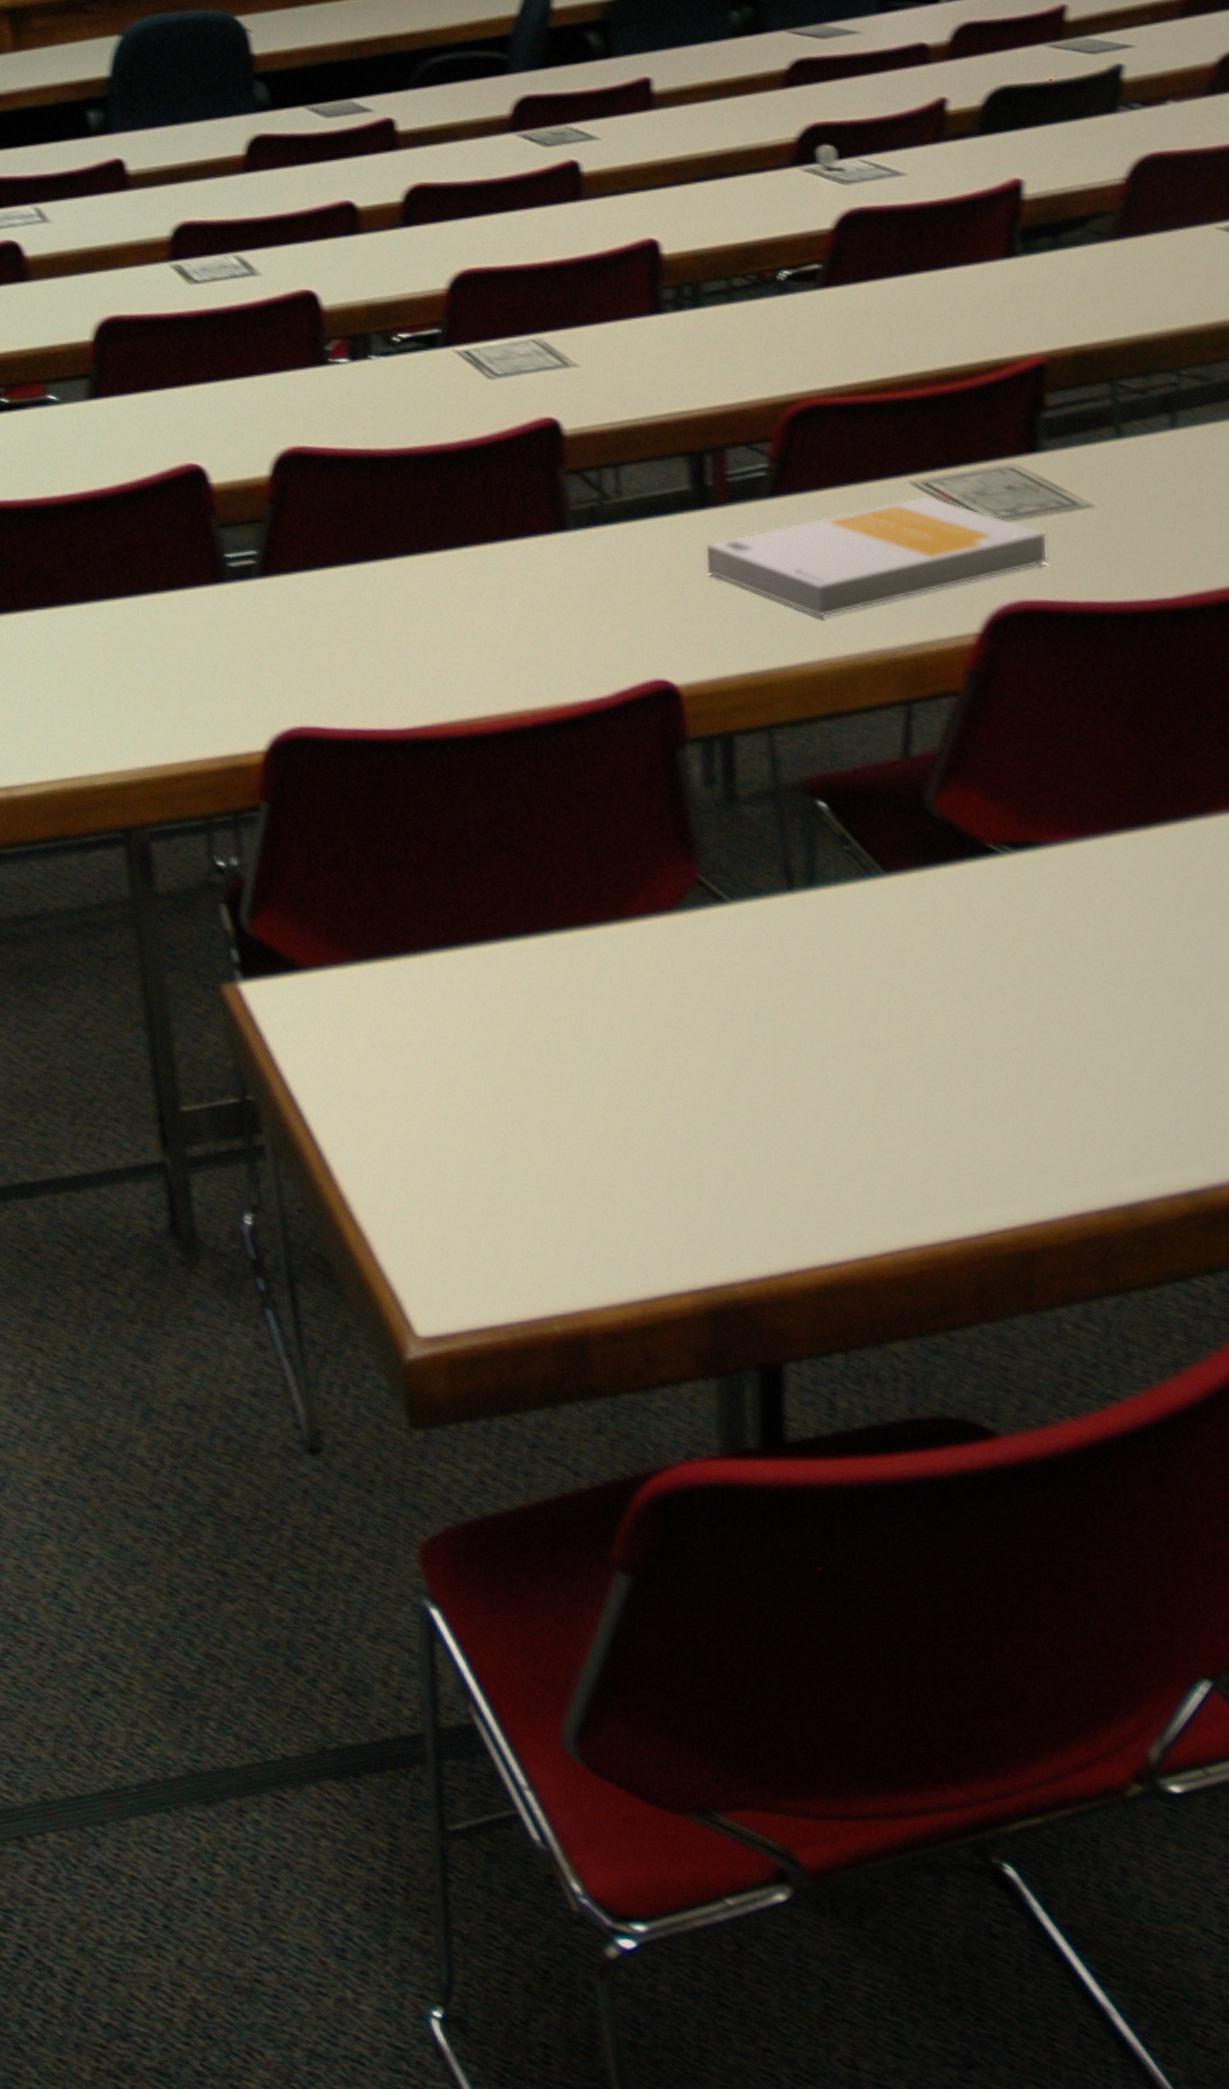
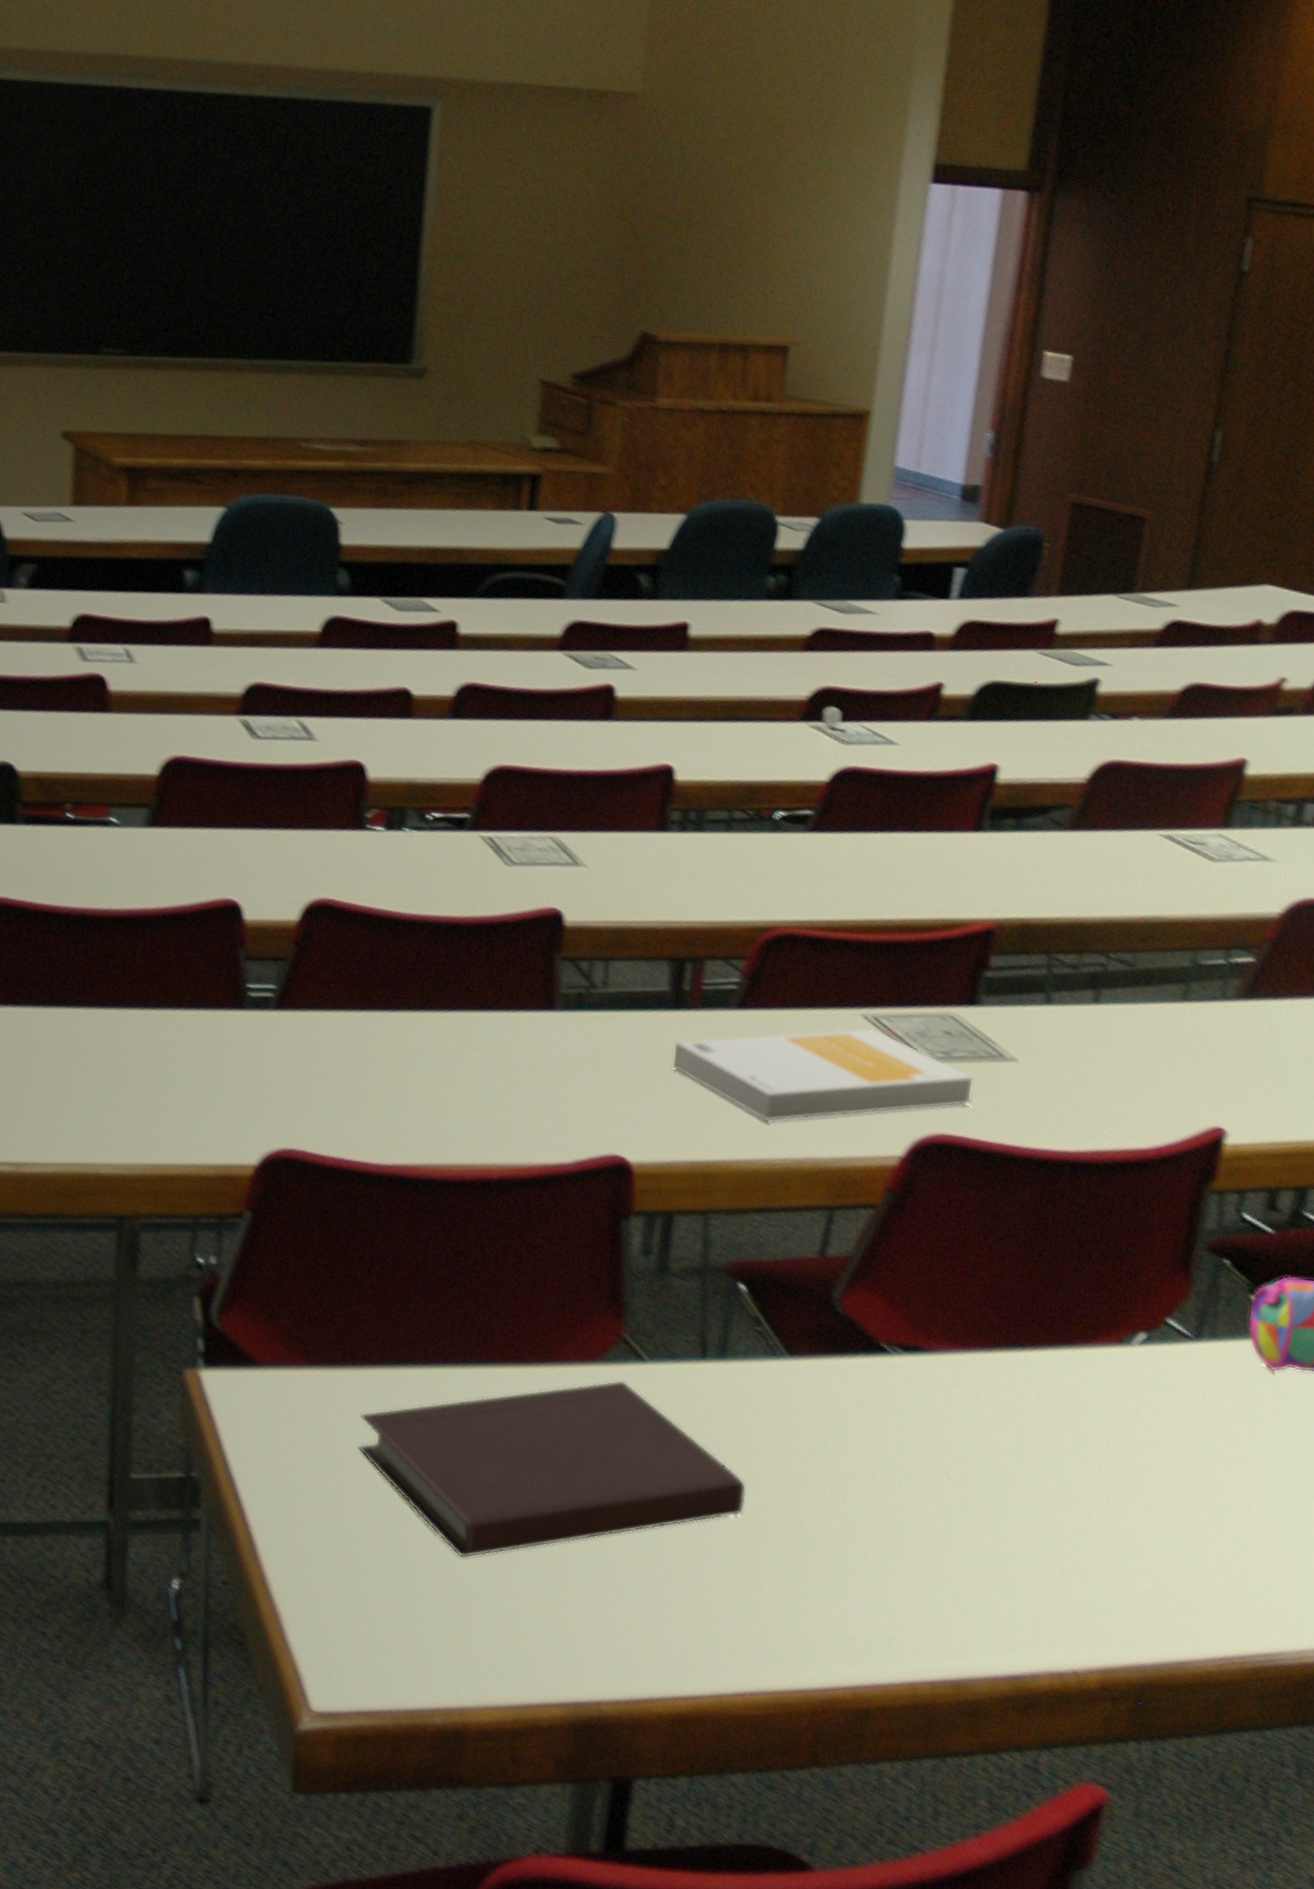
notebook: none [420,927,862,1148] -> present [358,1380,747,1559]

